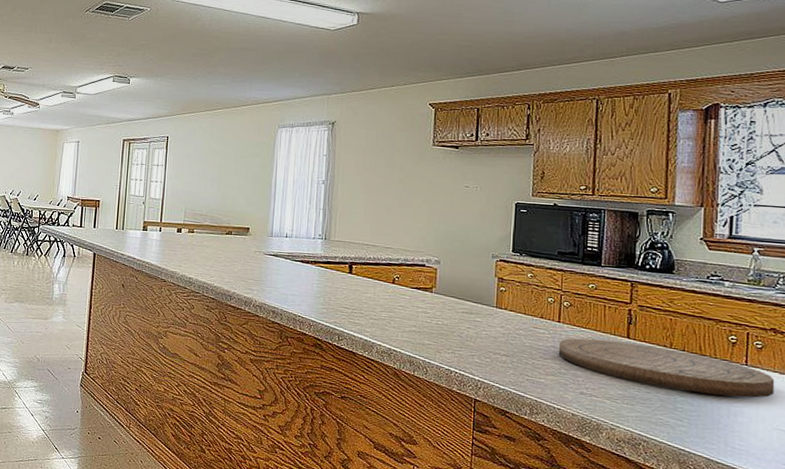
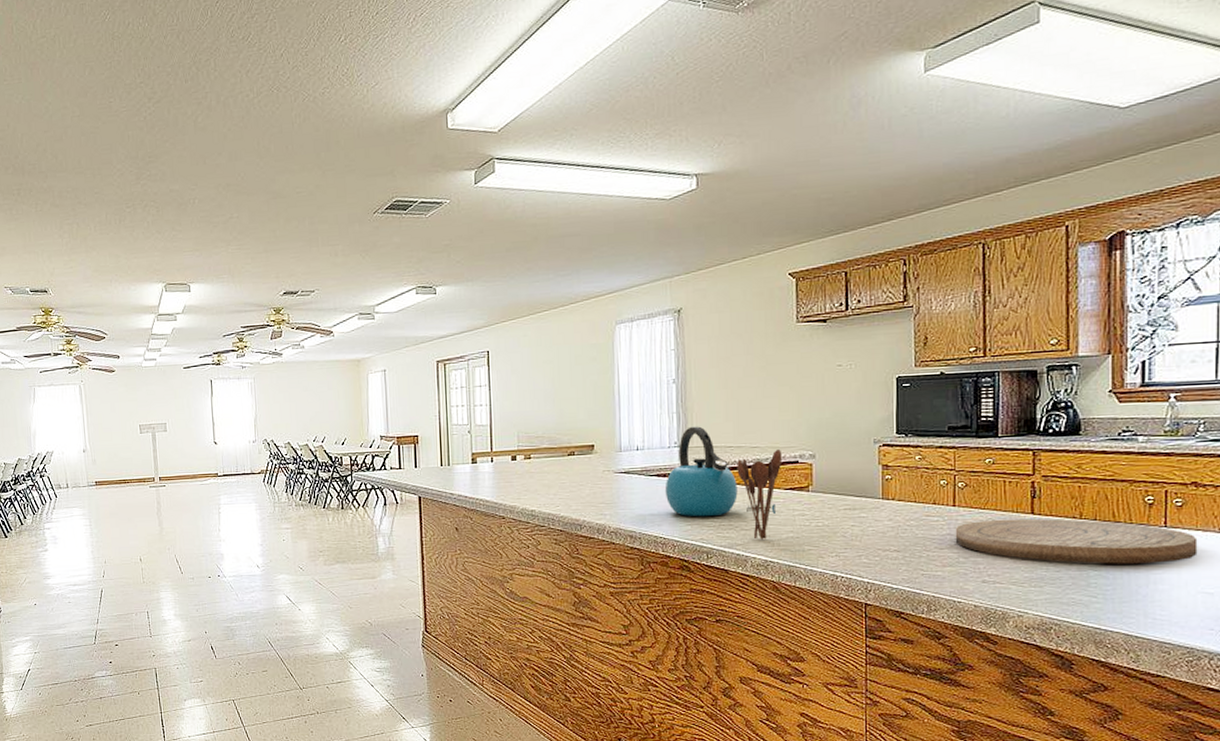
kettle: none [306,223,370,304] -> present [664,426,738,517]
utensil holder: none [371,252,412,330] -> present [737,450,783,540]

